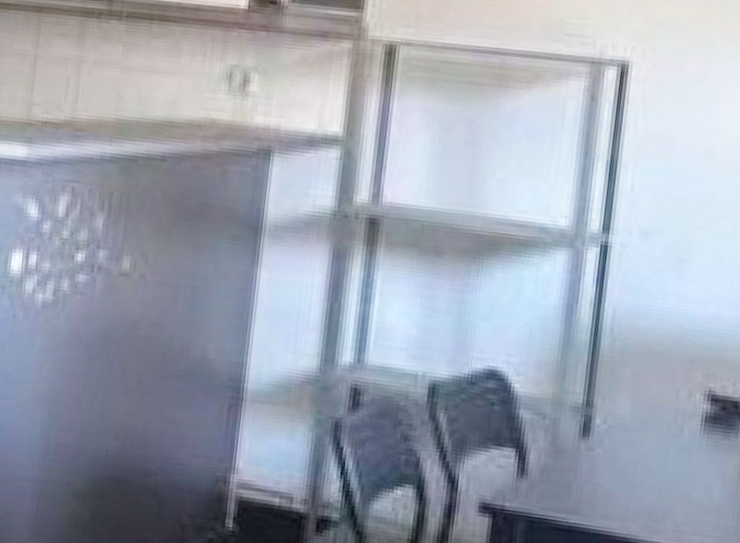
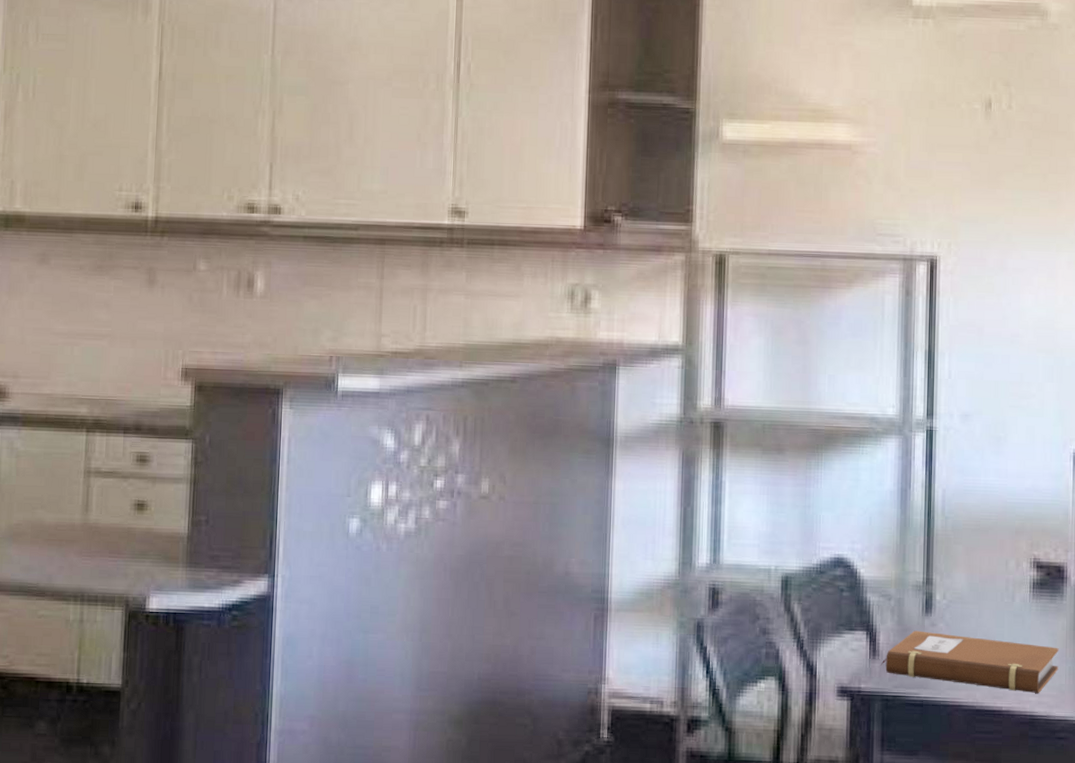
notebook: none [529,453,728,533] -> present [881,630,1059,693]

